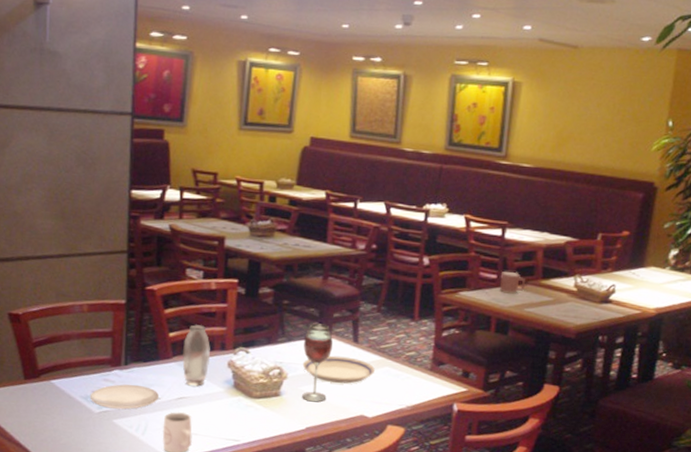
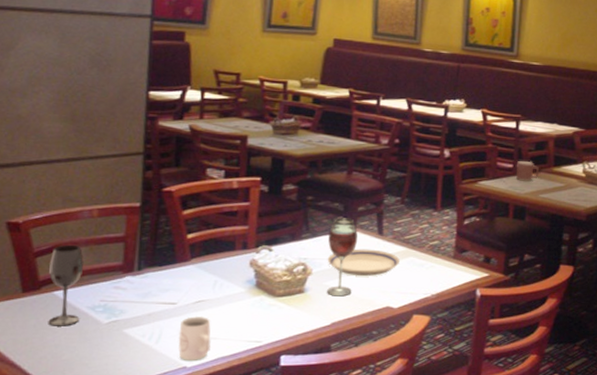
wine glass: none [46,337,77,413] -> present [48,244,84,326]
plate: present [90,384,160,410] -> none [97,290,176,318]
vase: present [182,324,211,387] -> none [201,225,232,288]

